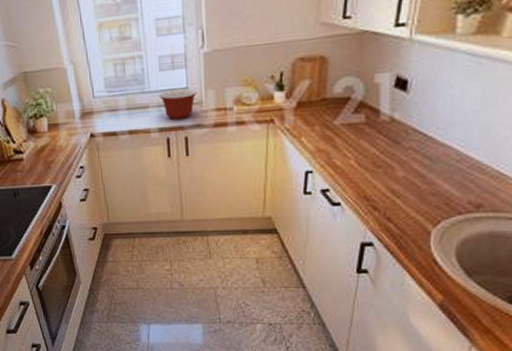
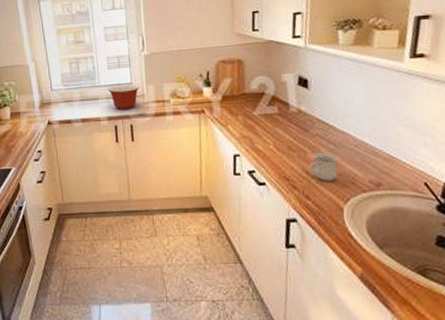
mug: none [395,168,434,201] -> present [309,152,339,181]

